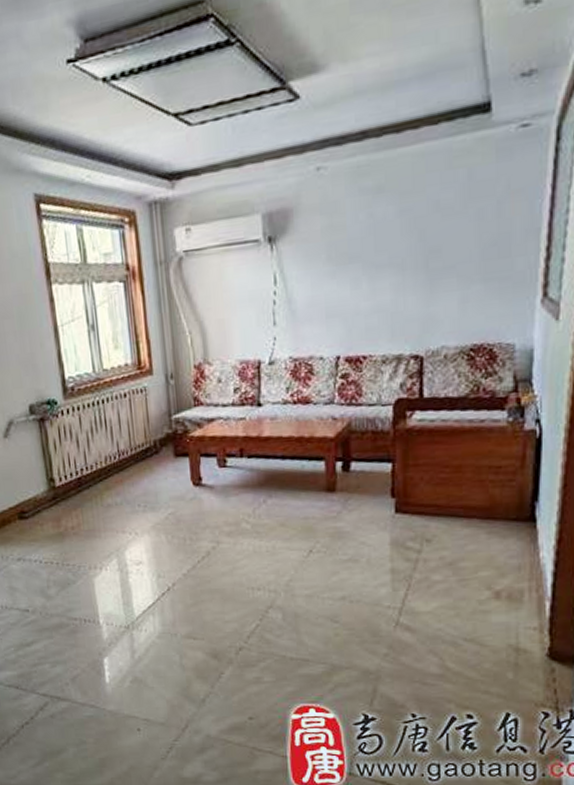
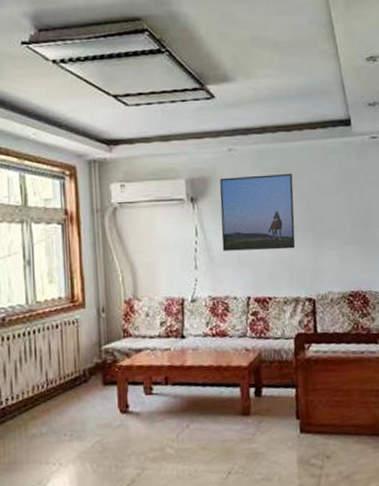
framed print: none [304,191,402,302] -> present [220,173,296,252]

